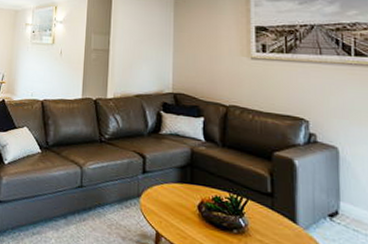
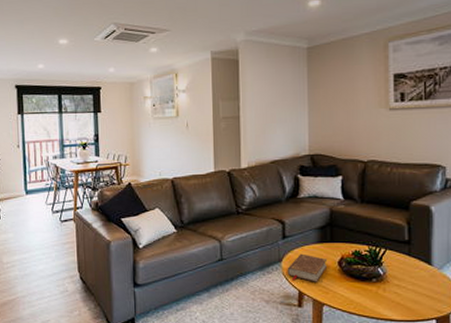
book: none [145,191,187,225] -> present [287,253,328,282]

